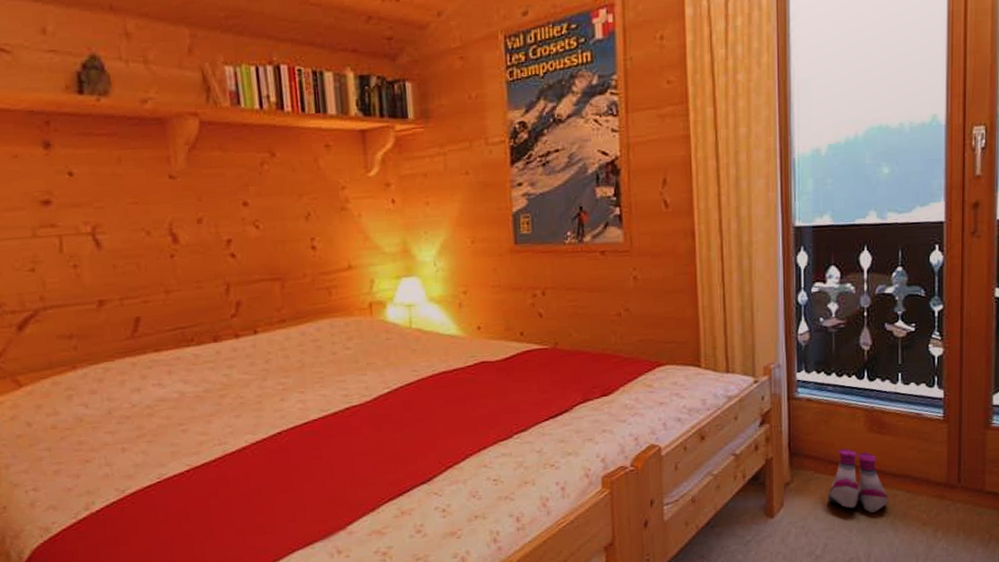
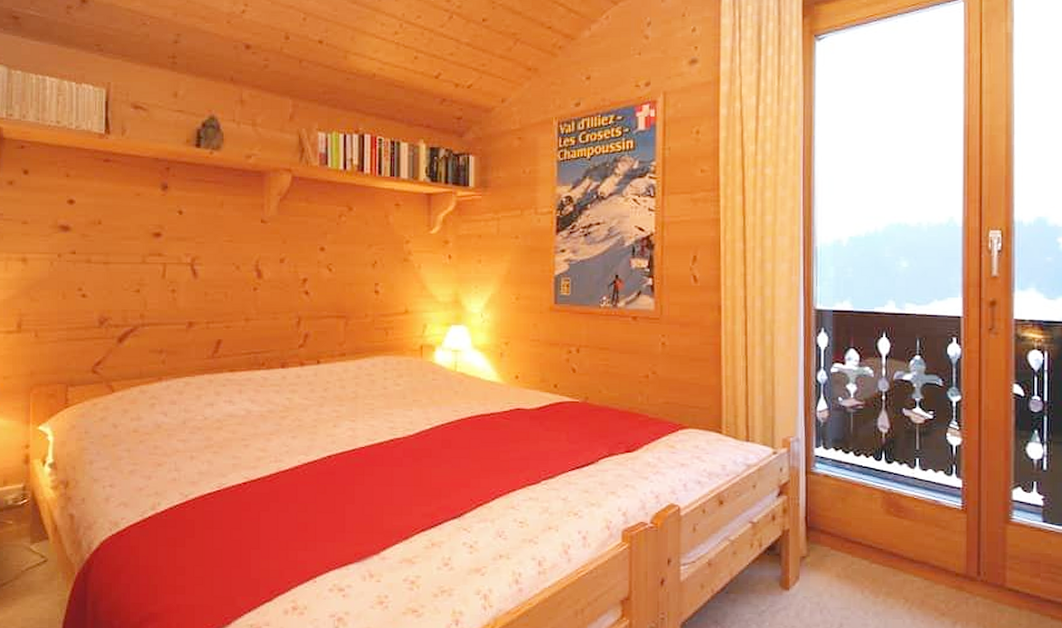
boots: present [827,448,889,513] -> none [843,528,906,597]

